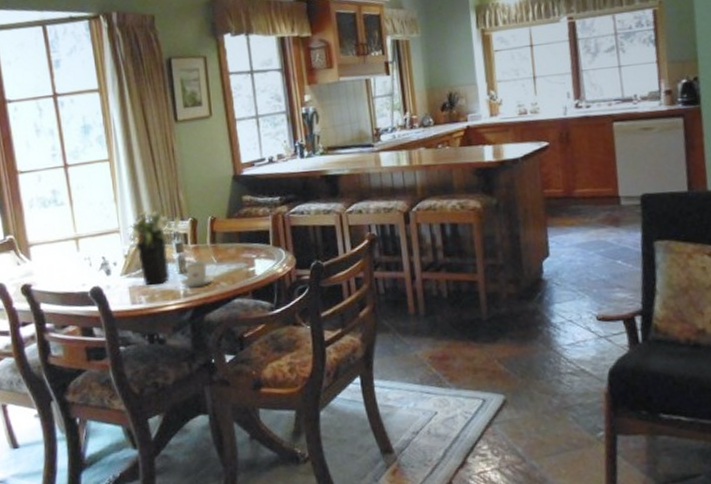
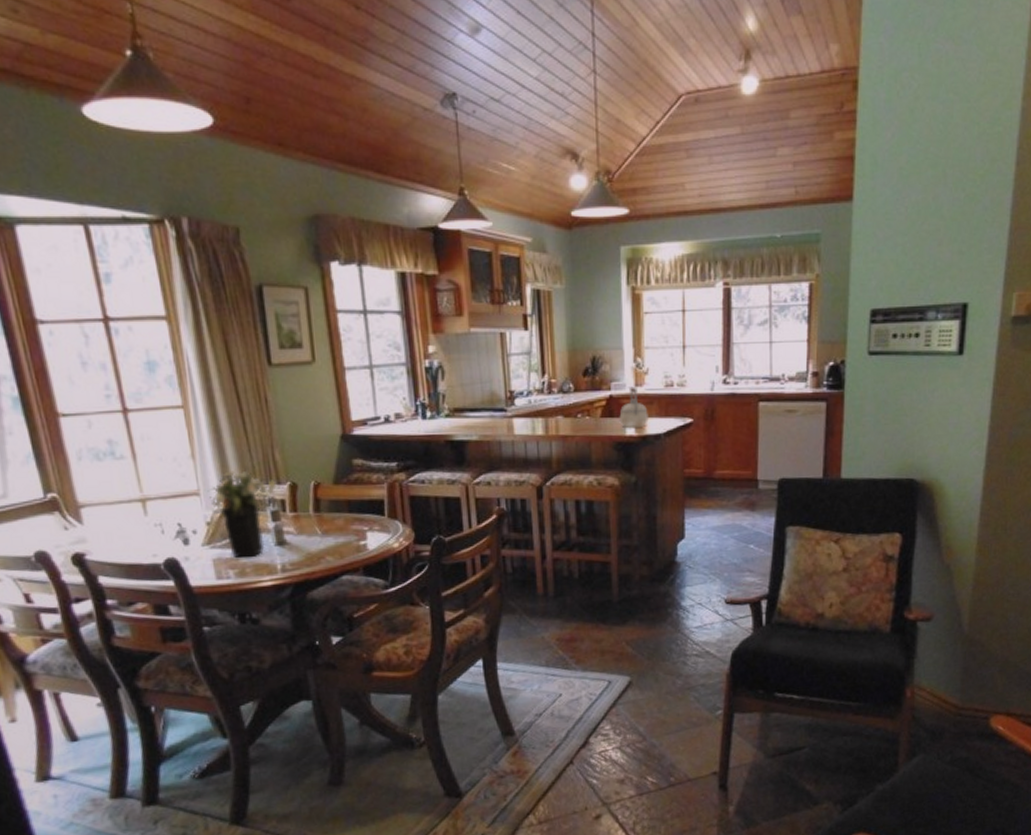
teacup: present [180,261,215,288] -> none [277,532,319,562]
kettle: none [477,117,505,156] -> present [619,386,649,429]

